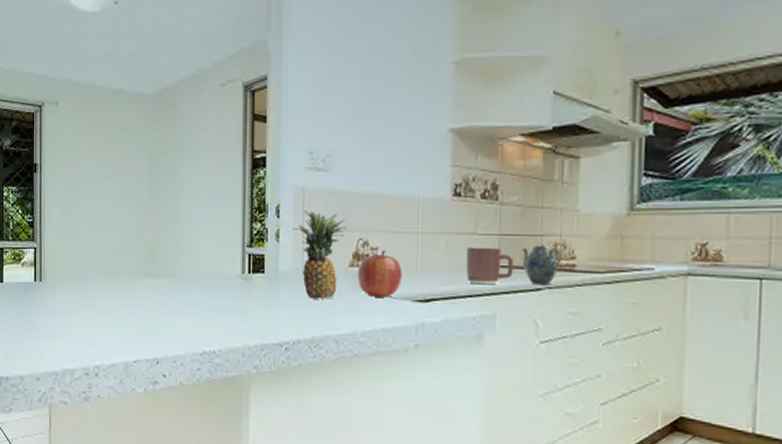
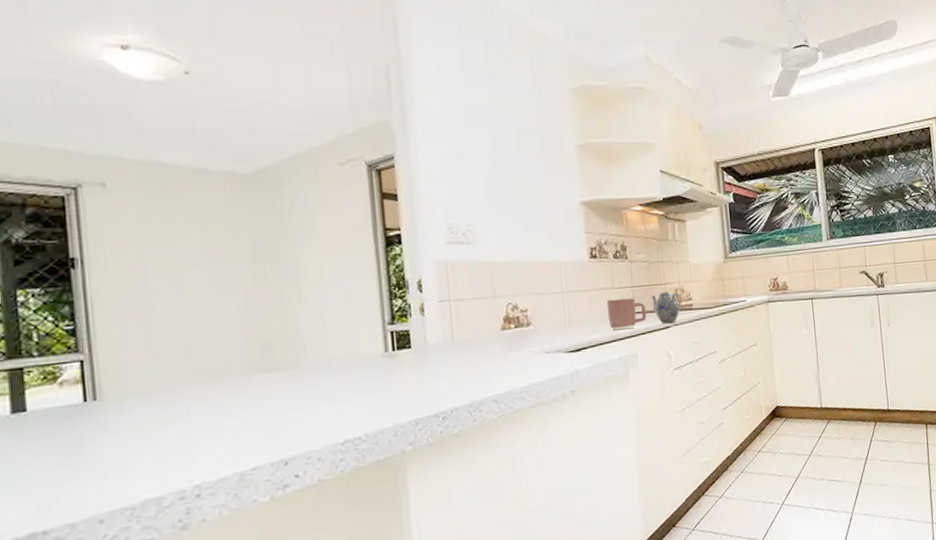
fruit: present [298,210,347,300] -> none [444,282,495,366]
fruit: present [357,250,402,297] -> none [509,311,553,355]

